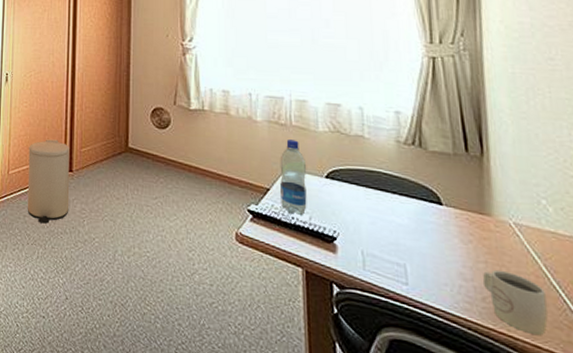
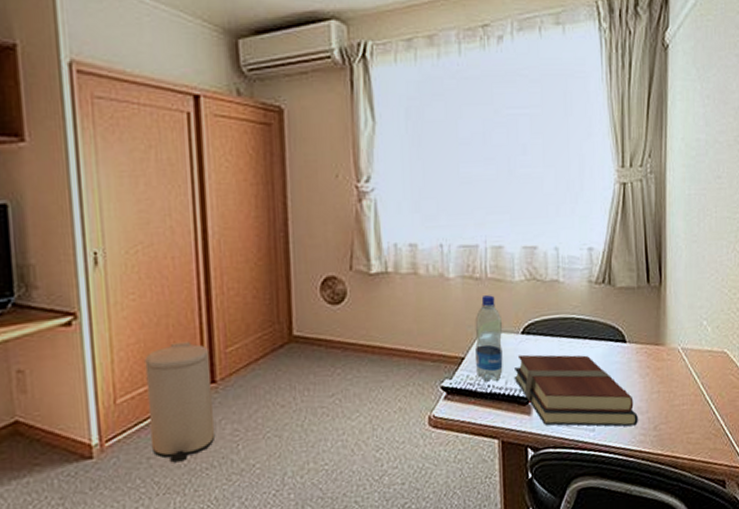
books: none [318,196,461,291] -> present [514,354,638,427]
mug: present [482,269,549,336] -> none [655,396,702,450]

